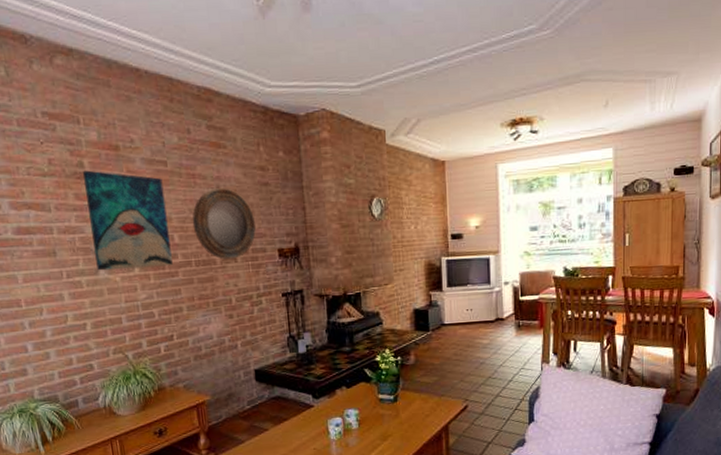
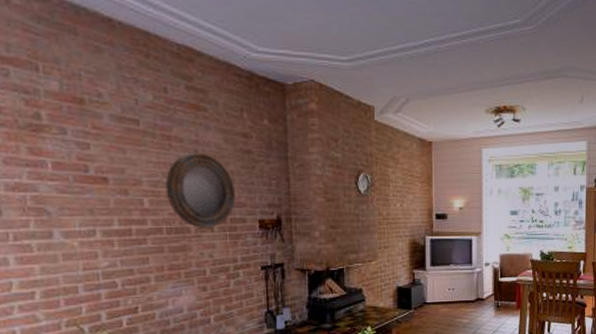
wall art: present [82,170,173,271] -> none [38,123,141,234]

